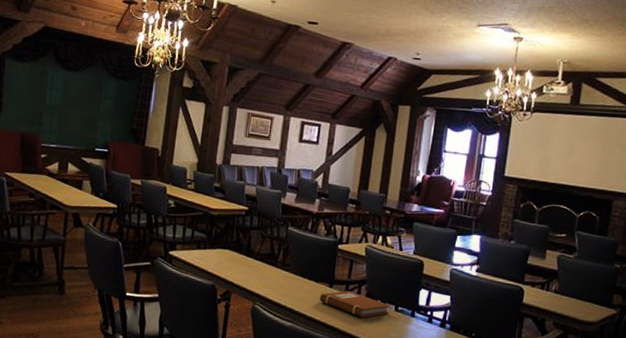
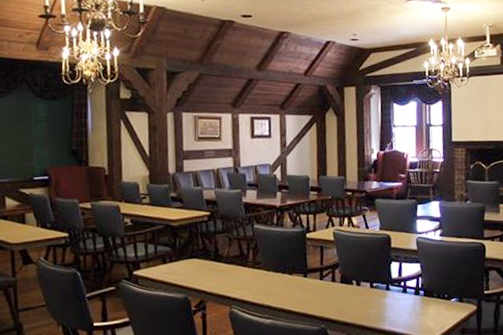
notebook: present [319,291,390,318] -> none [296,277,366,301]

